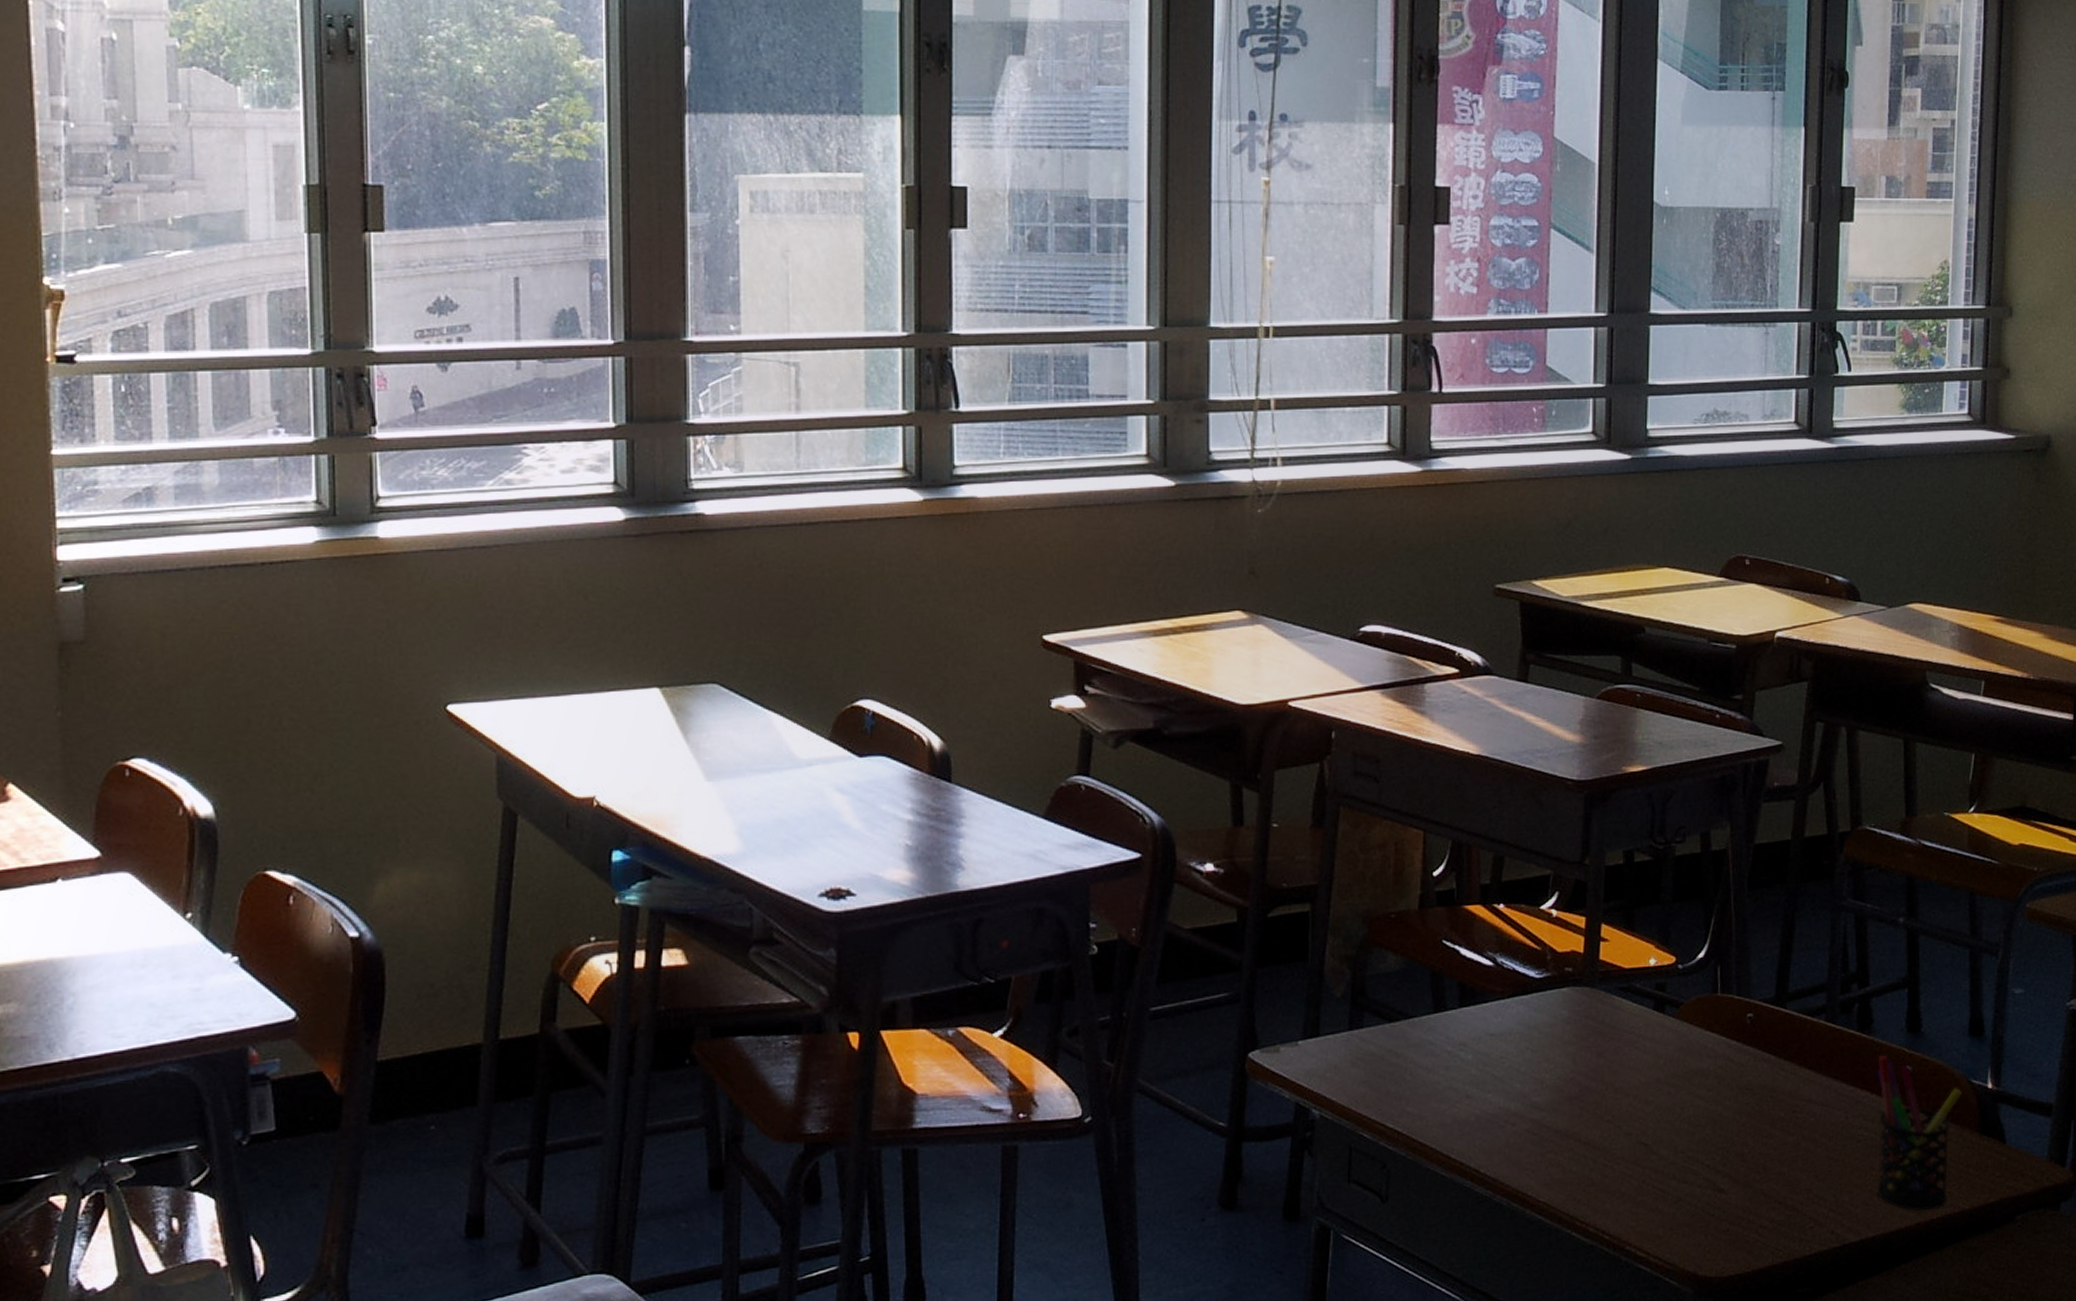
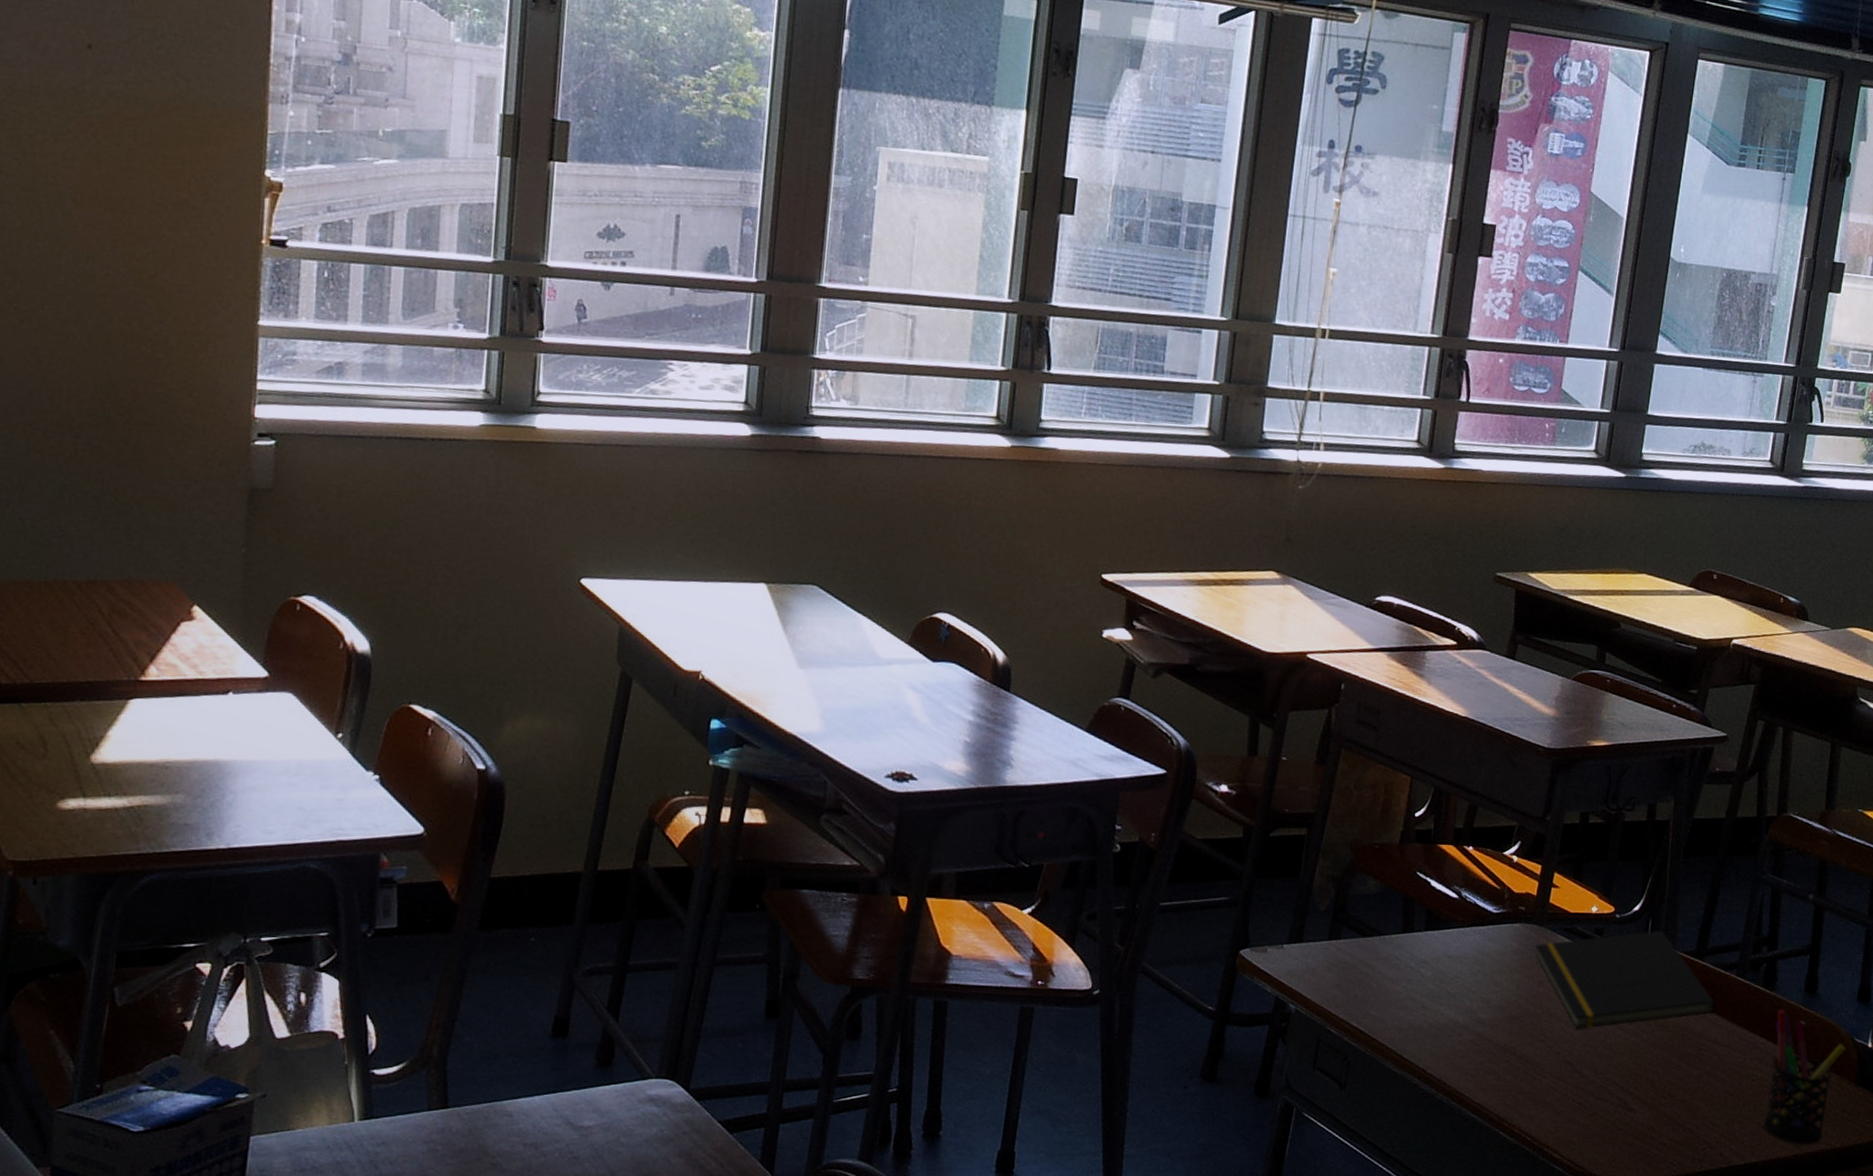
notepad: none [1589,978,1808,1104] -> present [1535,930,1717,1029]

